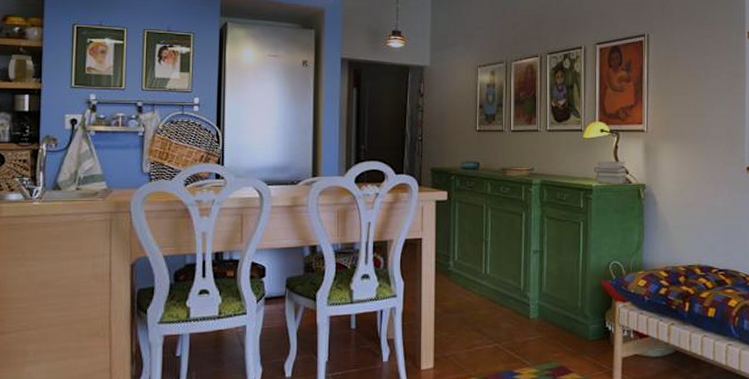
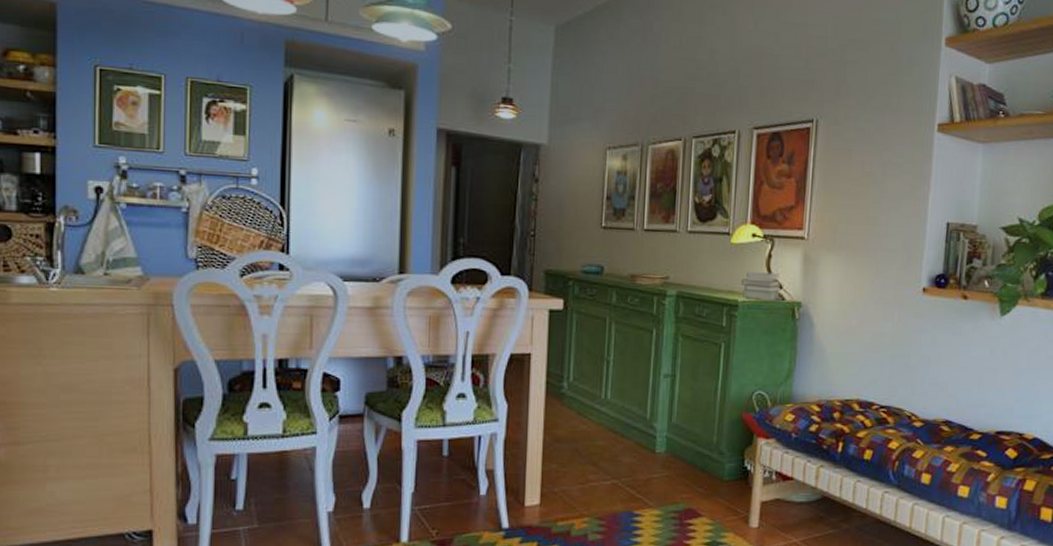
jar: present [8,55,34,83] -> none [11,100,46,138]

